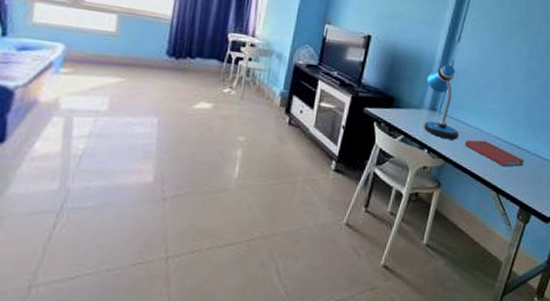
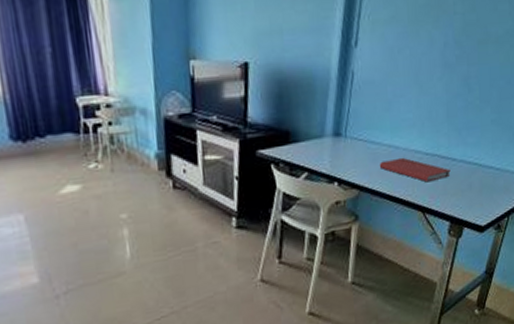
desk lamp: present [424,64,460,140] -> none [324,77,372,166]

